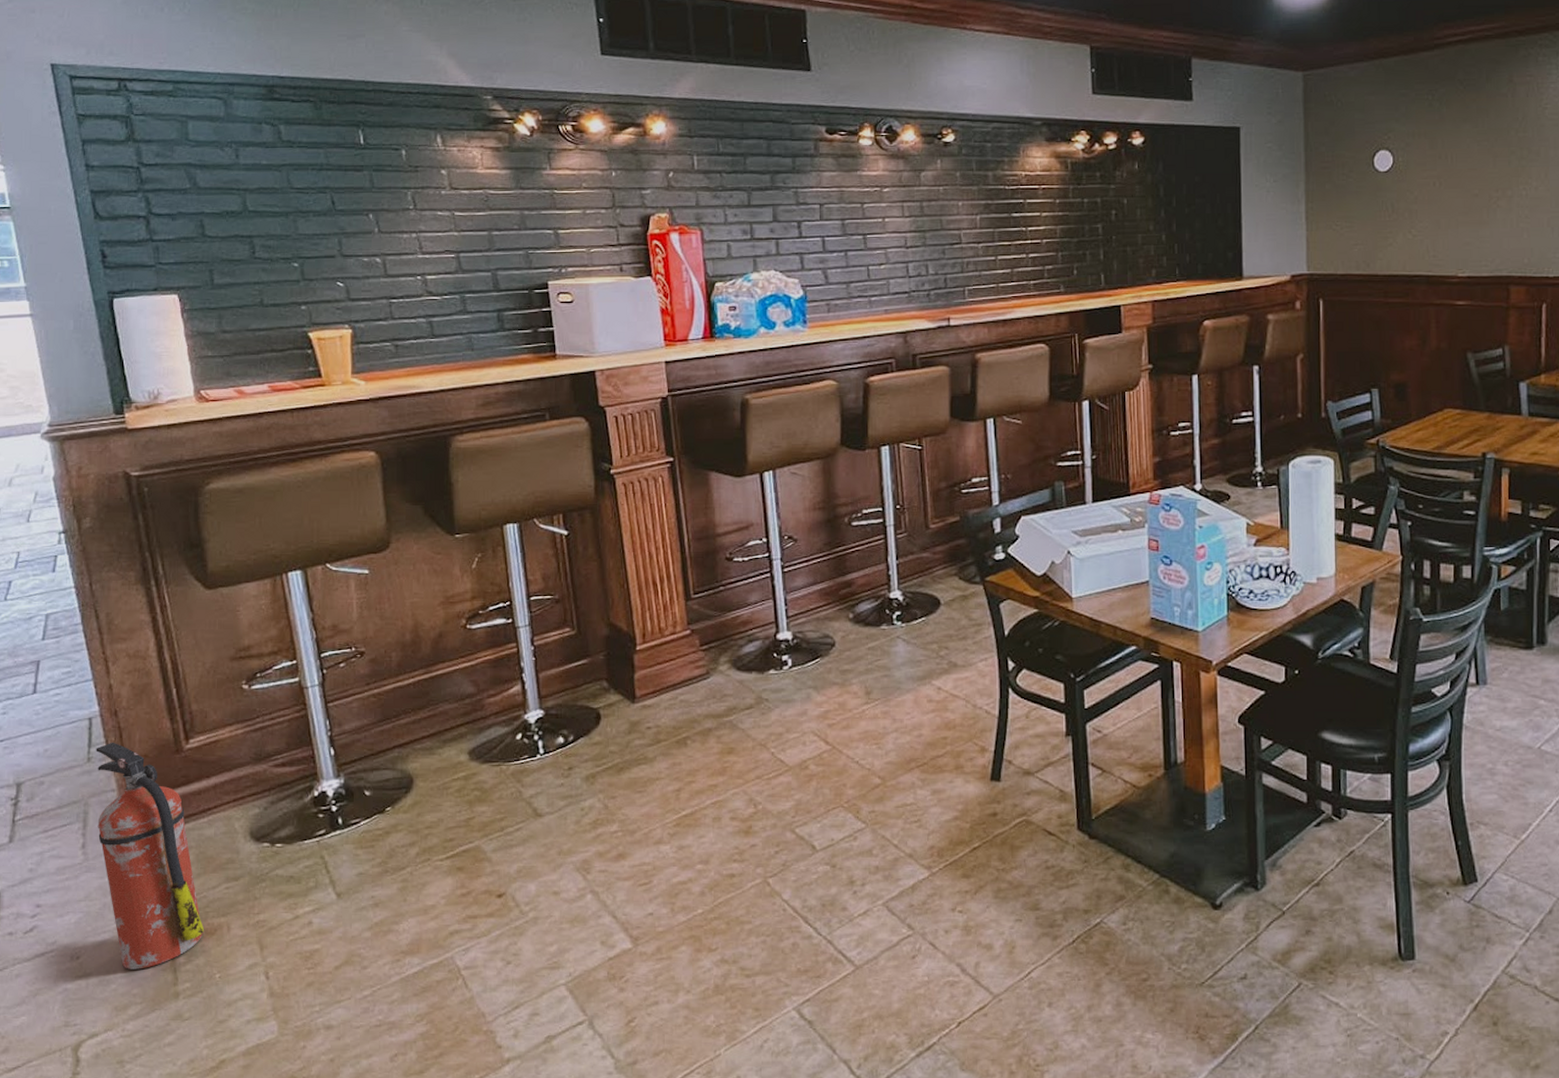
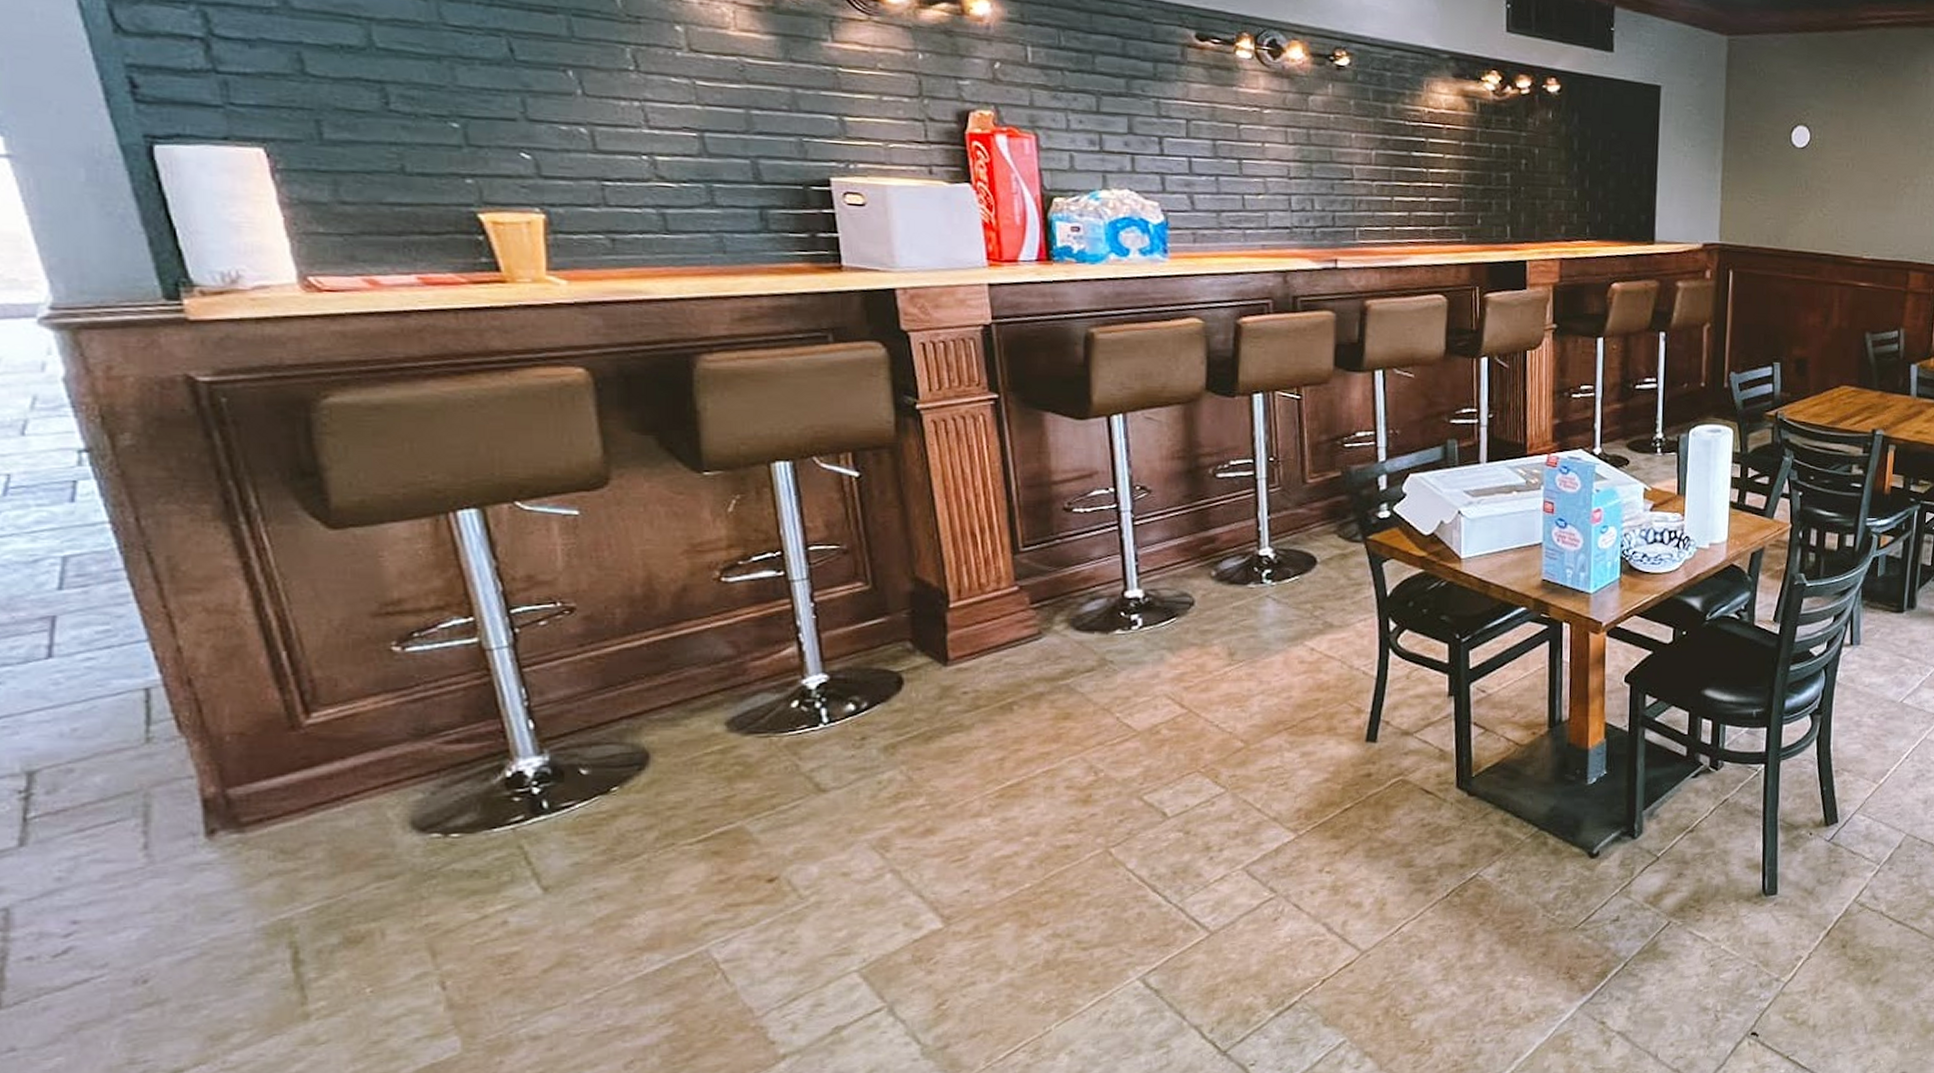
fire extinguisher: present [96,742,205,970] -> none [159,717,346,991]

